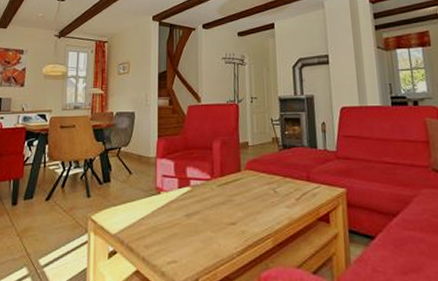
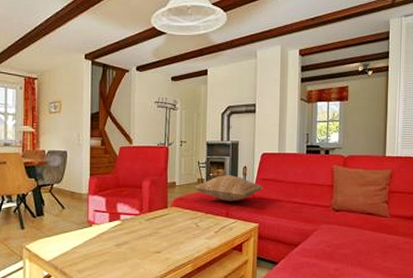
cushion: none [268,133,348,163] -> present [193,175,264,202]

